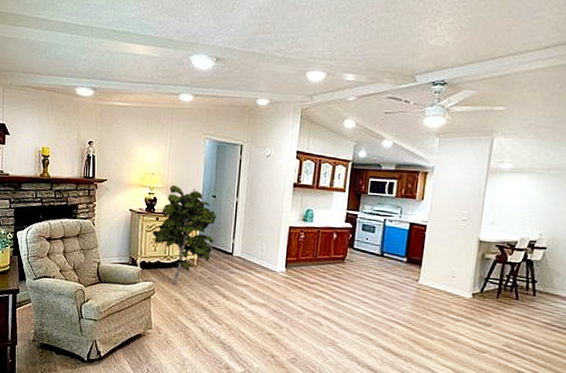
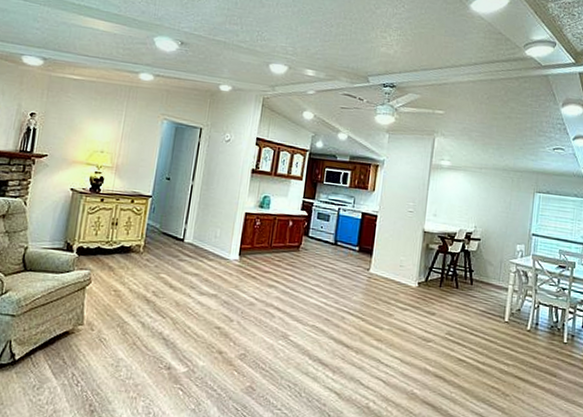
indoor plant: present [152,184,216,285] -> none [94,164,169,274]

